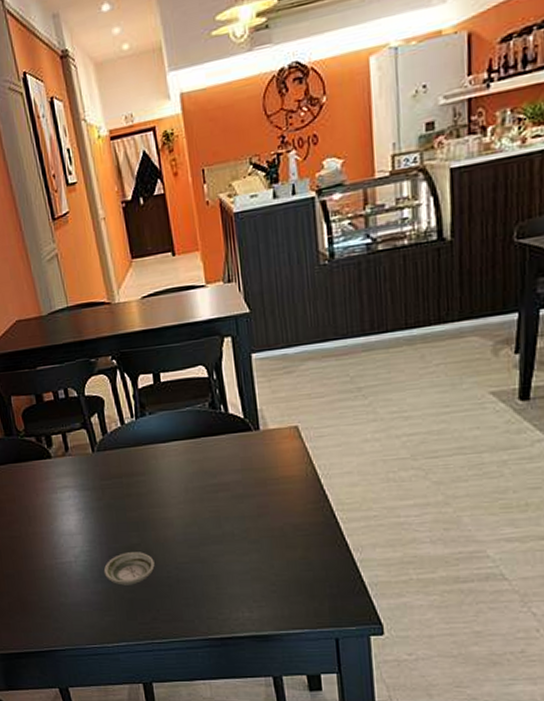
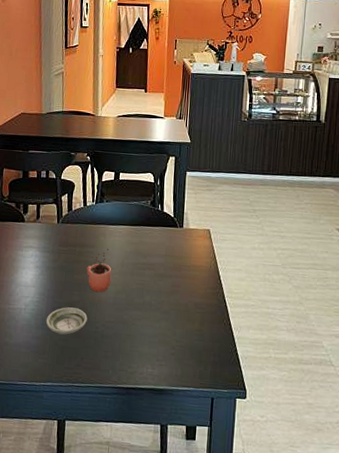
cocoa: none [141,472,176,529] -> present [86,248,112,292]

